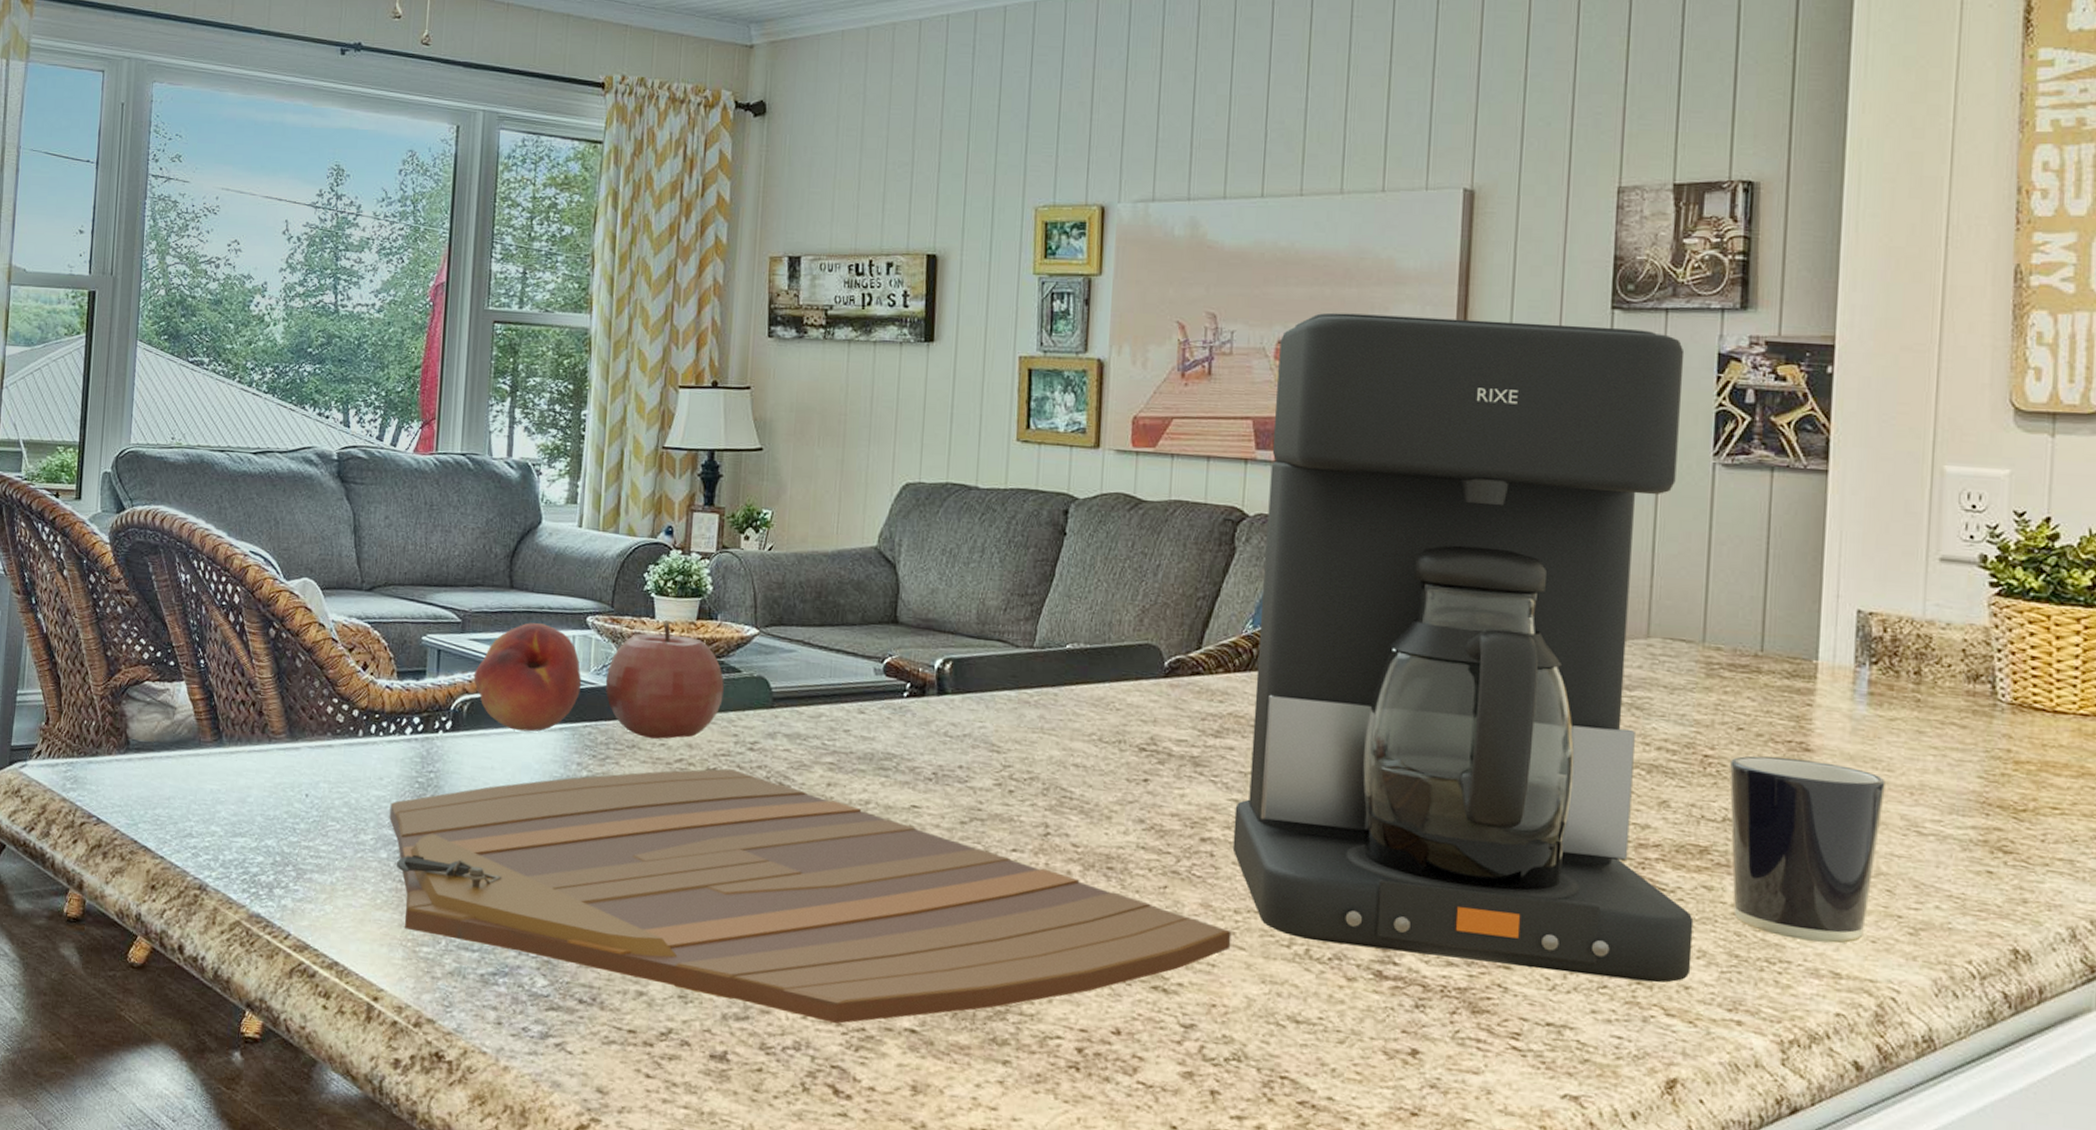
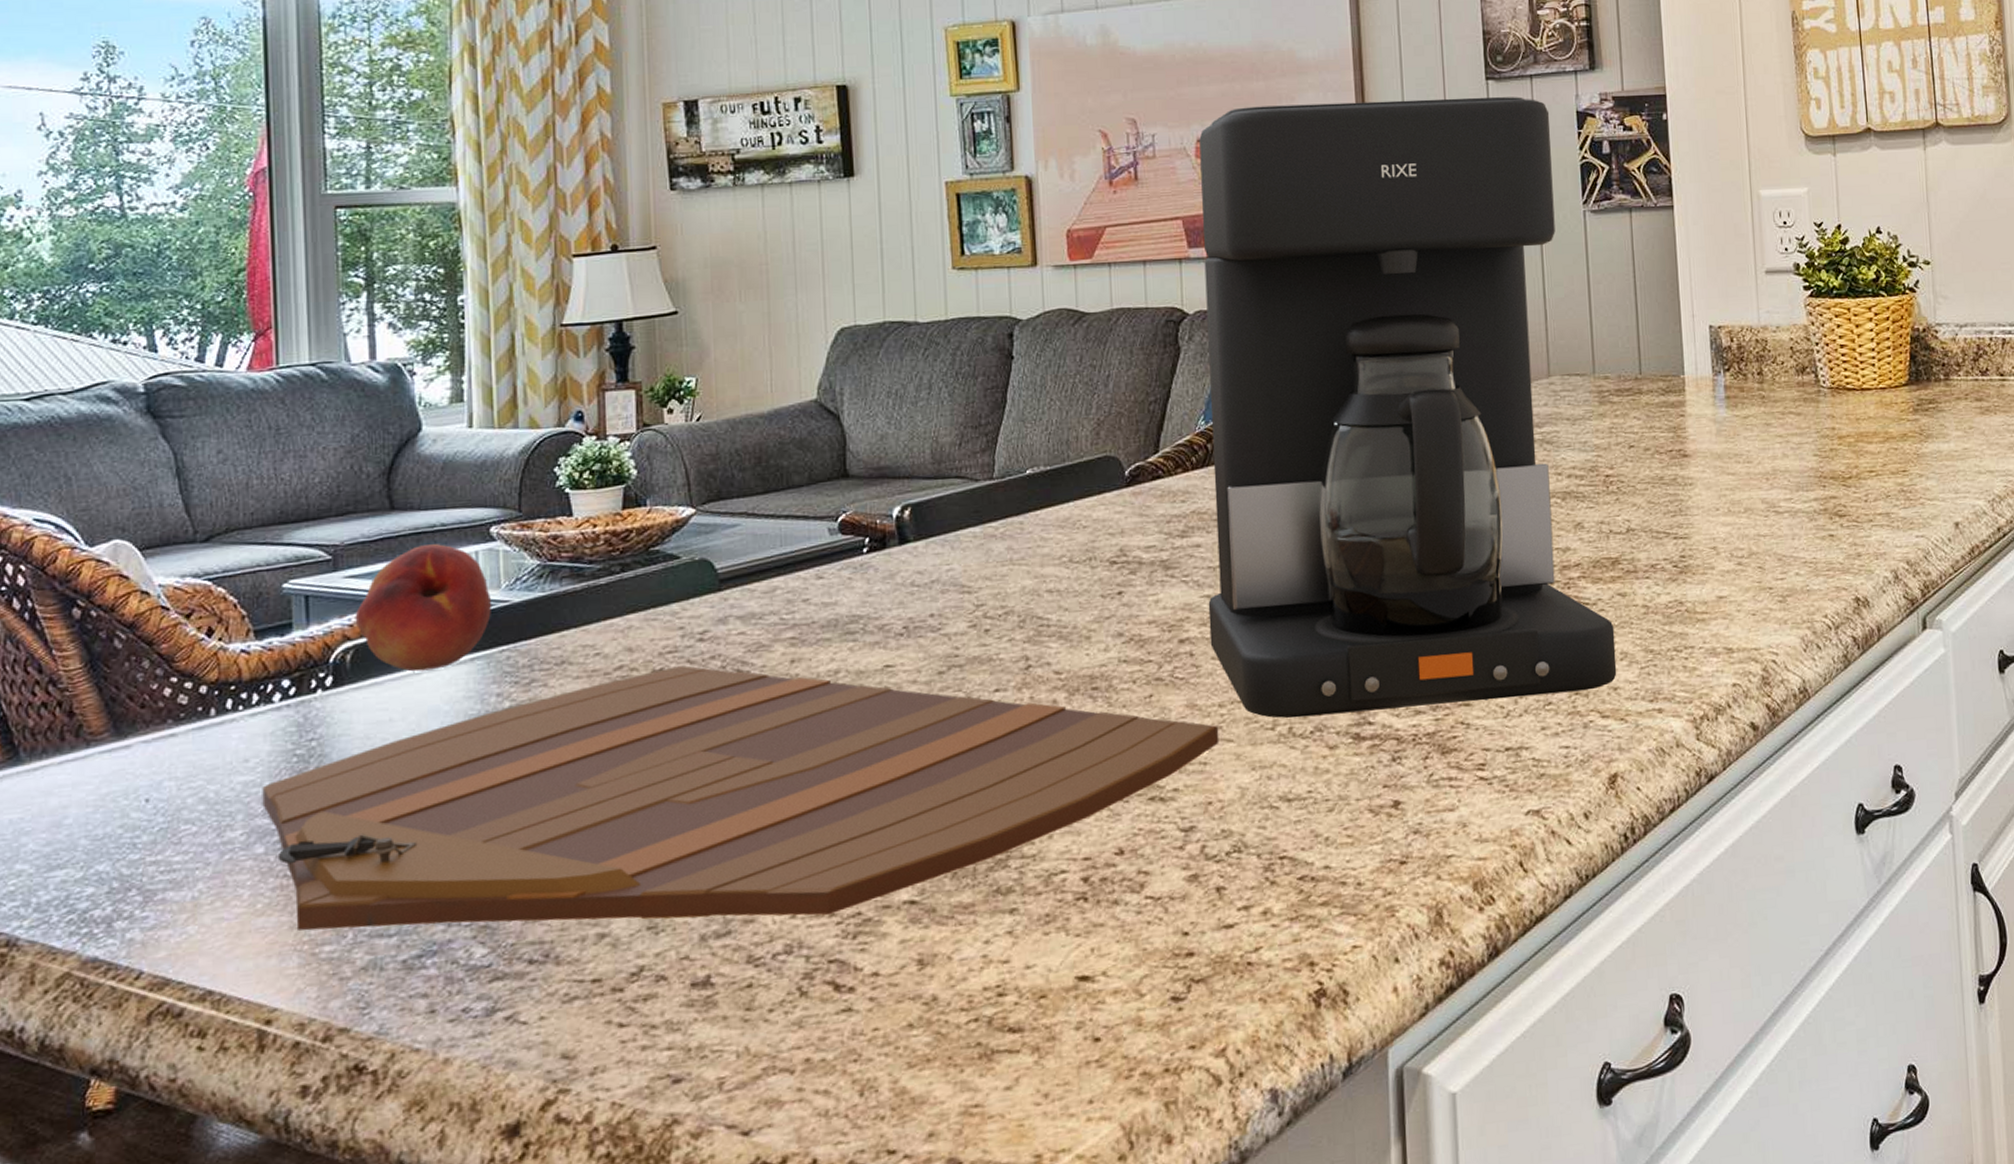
fruit: present [605,621,724,739] -> none [520,516,662,650]
mug: present [1729,755,1886,944] -> none [1627,464,1748,626]

